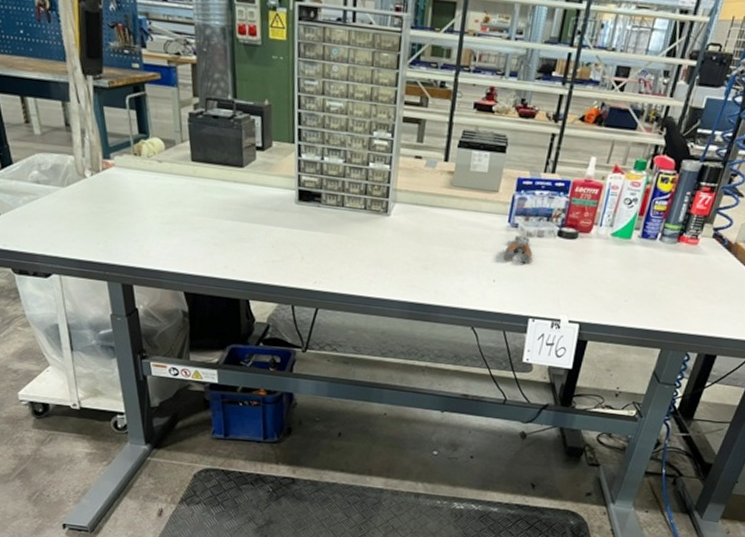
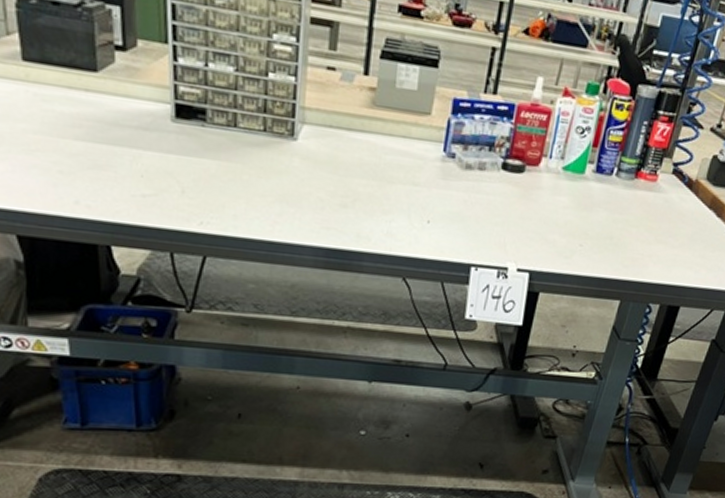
pliers: present [505,235,533,263] -> none [440,166,474,201]

